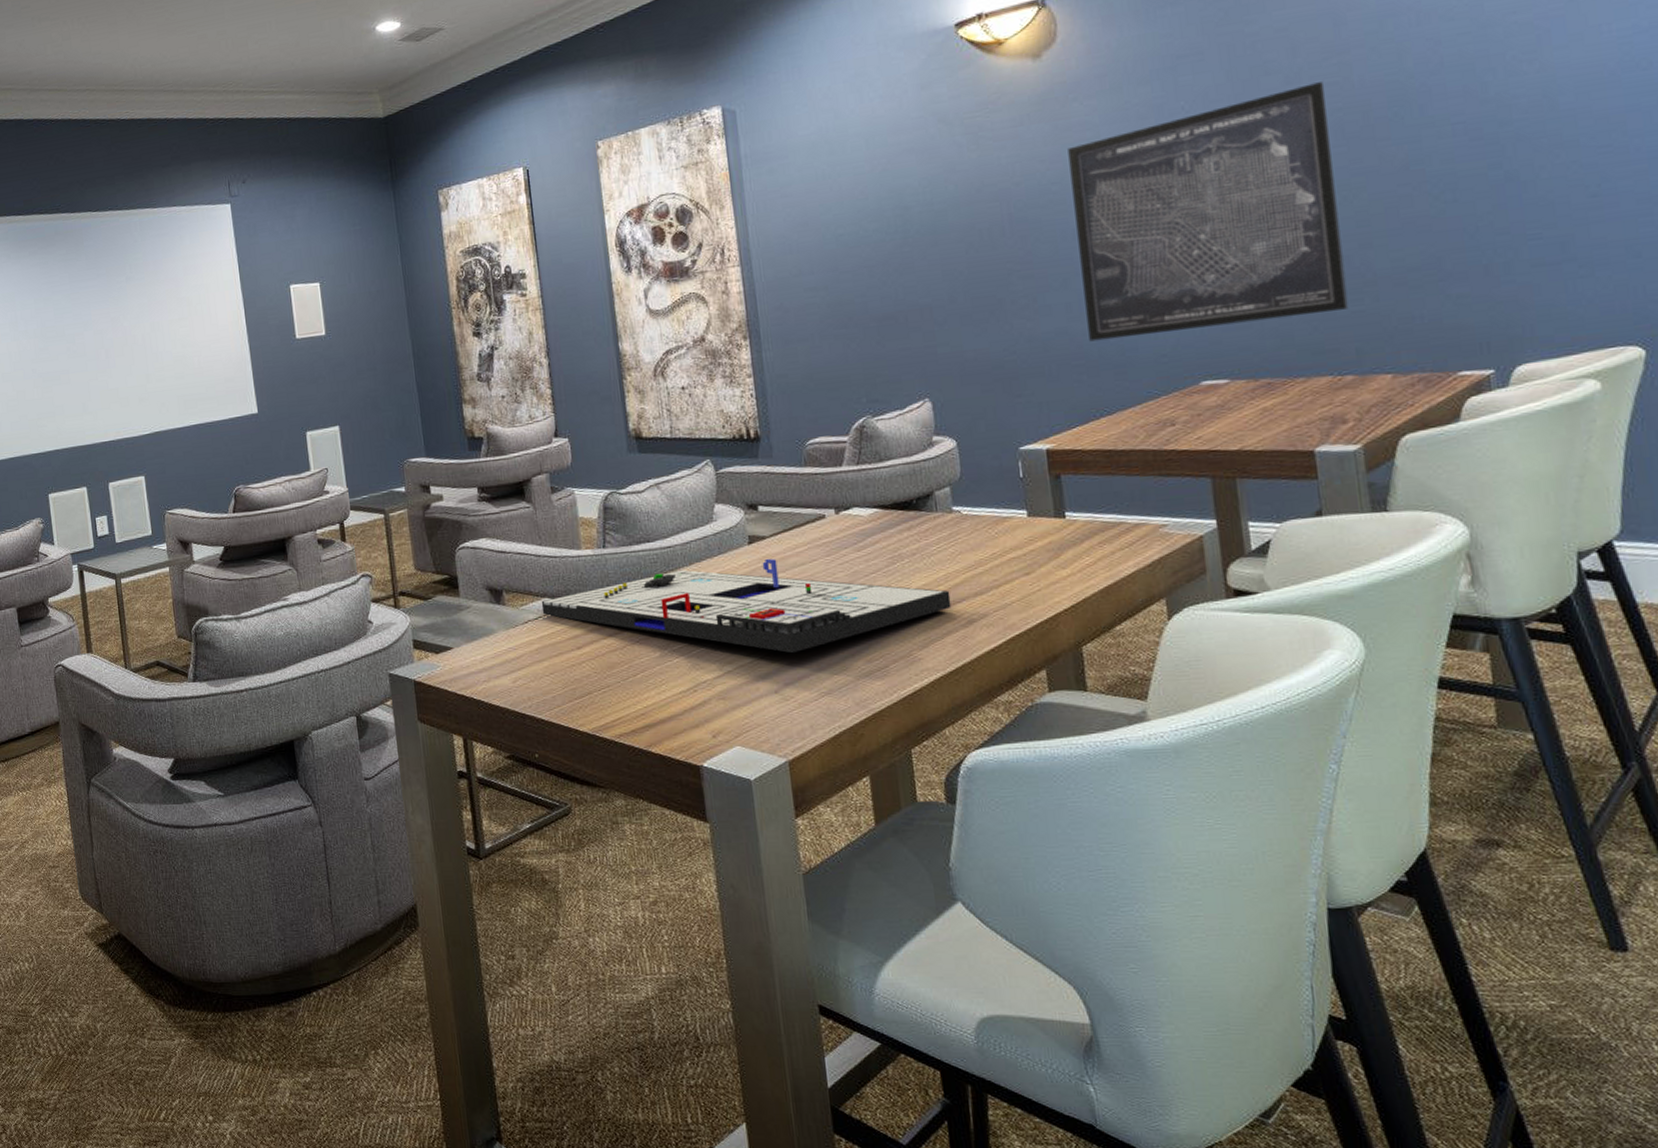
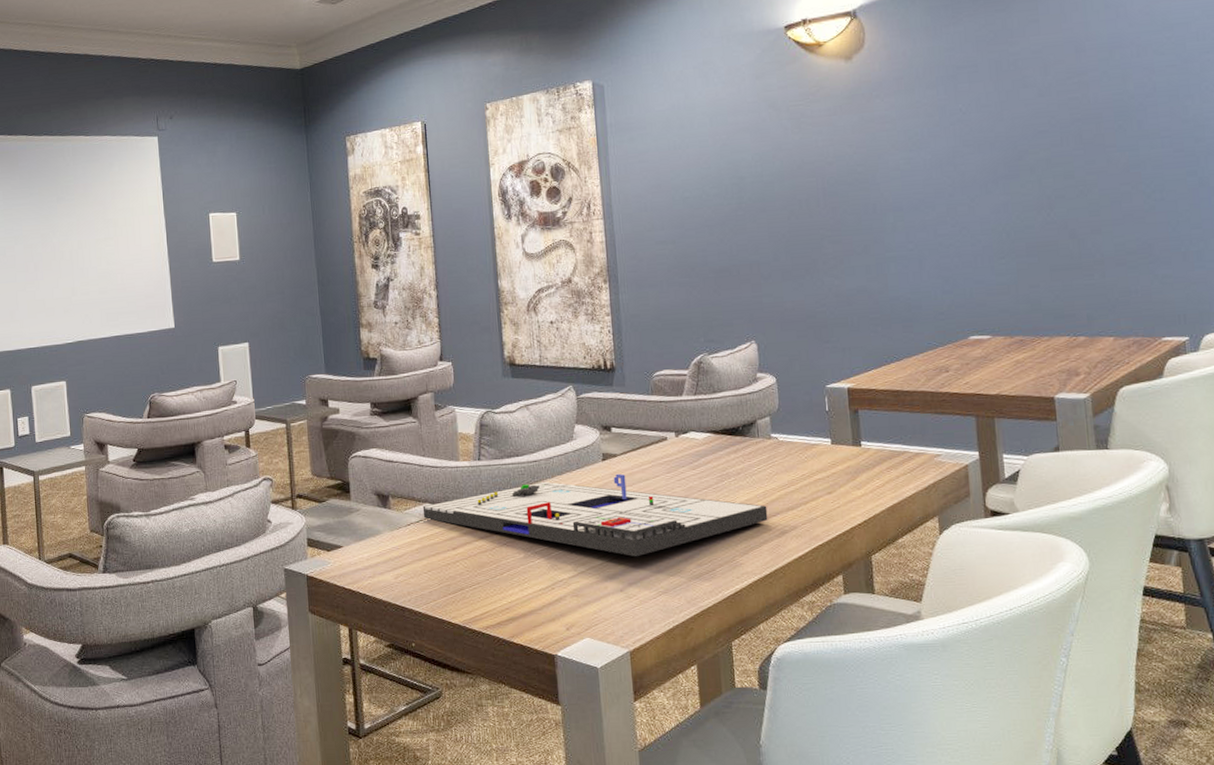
wall art: present [1068,82,1349,342] -> none [871,96,1082,299]

